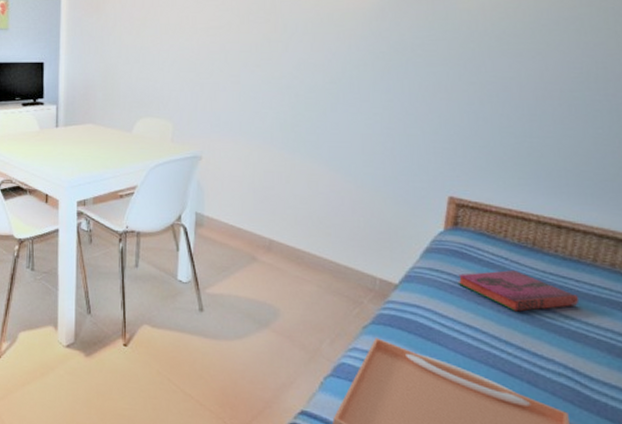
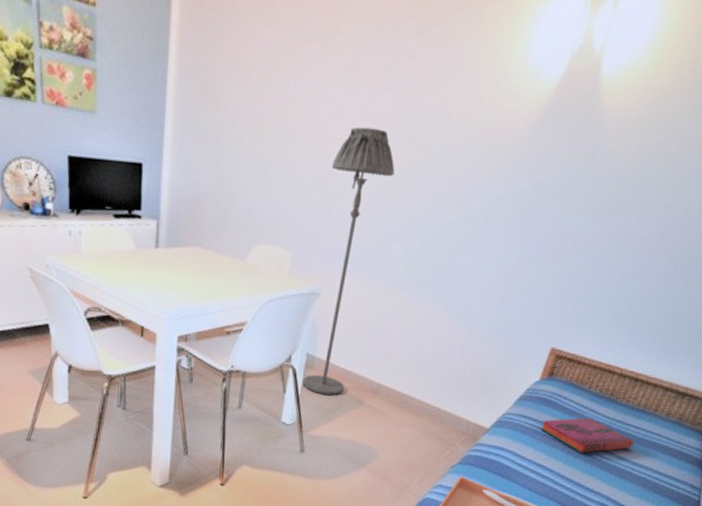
floor lamp: none [194,16,257,253] -> present [302,127,395,395]

